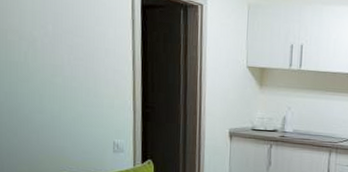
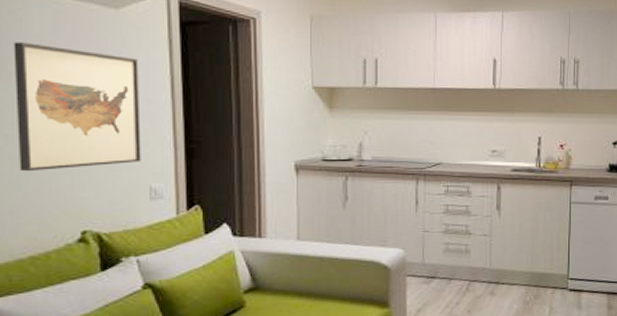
wall art: none [12,16,108,123] -> present [13,42,141,172]

